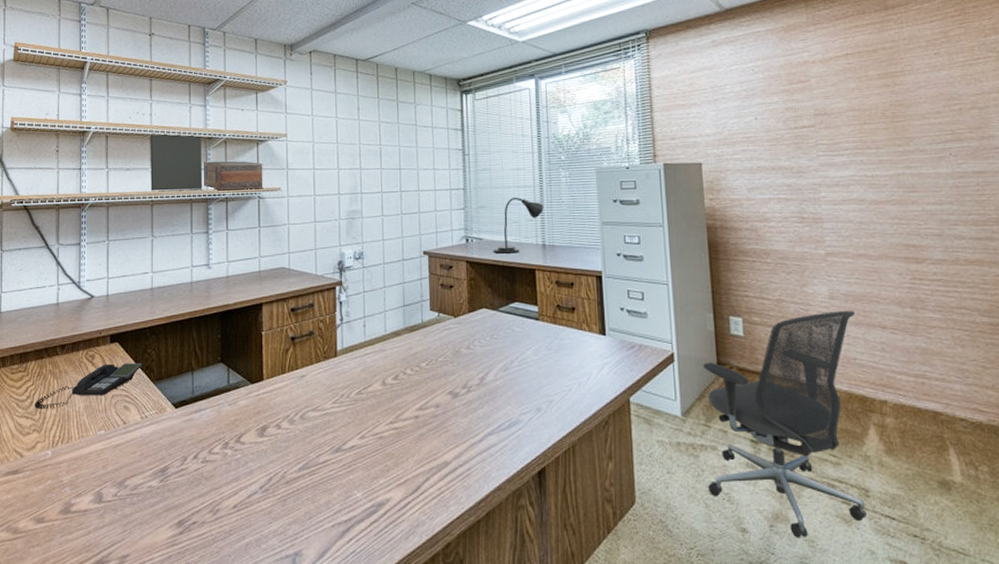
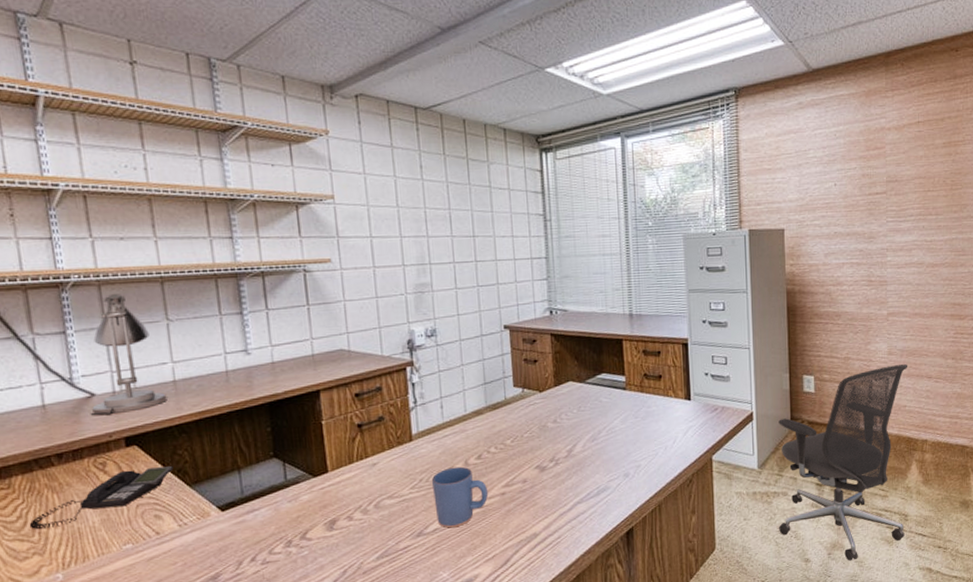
desk lamp: none [88,214,145,315] -> present [90,294,167,416]
binder: present [150,133,203,191] -> none [148,192,230,265]
decorative box: present [203,160,263,191] -> none [227,227,309,264]
mug: none [351,385,403,447] -> present [431,466,489,528]
desk lamp: present [493,197,544,254] -> none [578,265,631,325]

